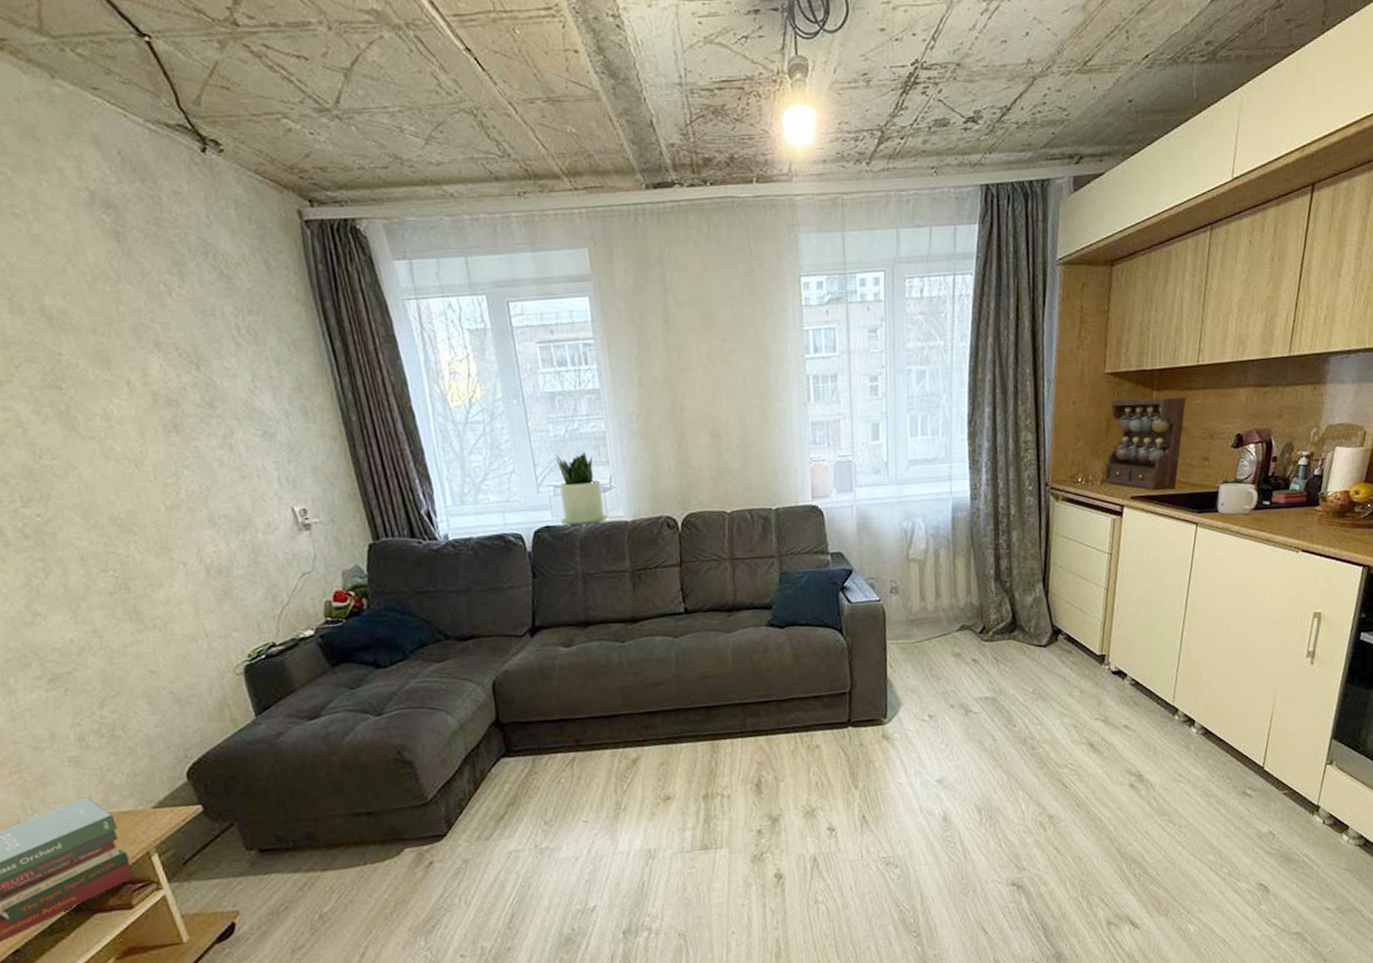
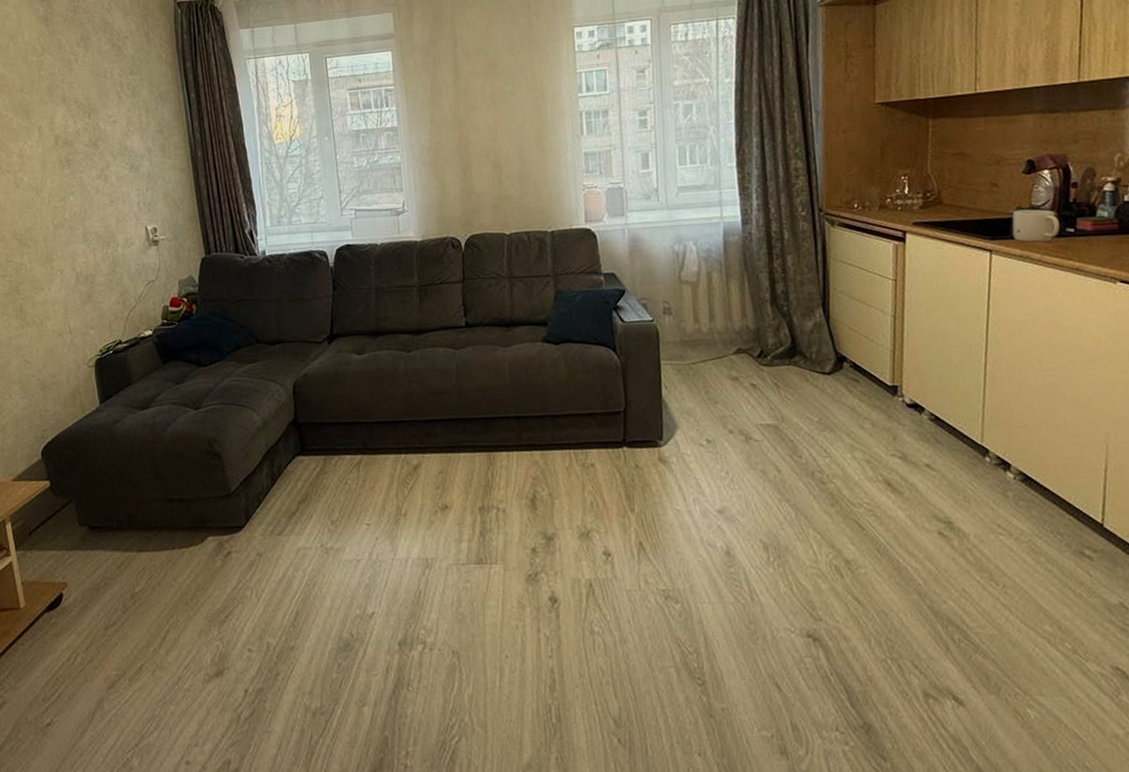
planter: present [555,452,609,526] -> none [357,180,401,245]
spice rack: present [1104,397,1187,490] -> none [882,124,966,217]

